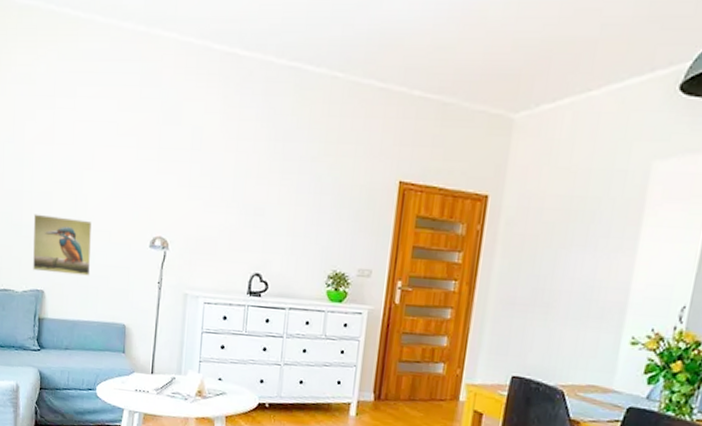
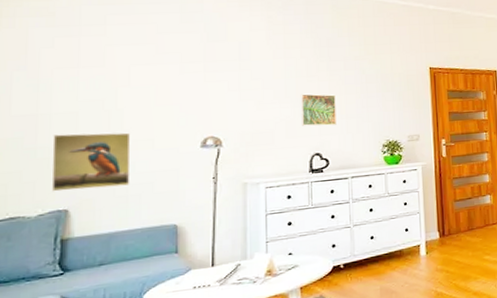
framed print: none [246,199,285,243] -> present [301,93,336,127]

